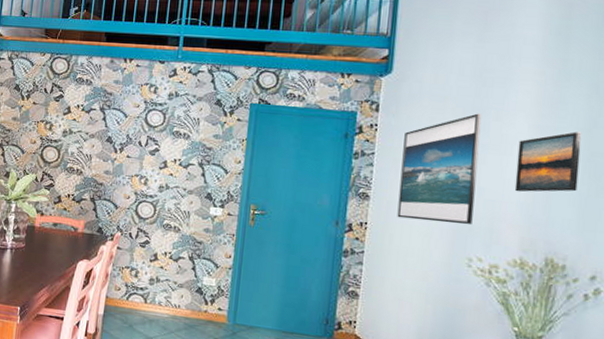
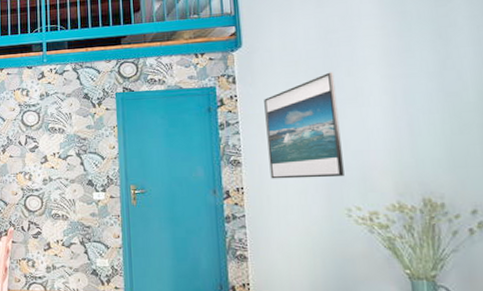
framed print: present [514,131,582,193] -> none [374,75,440,140]

